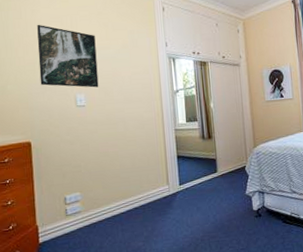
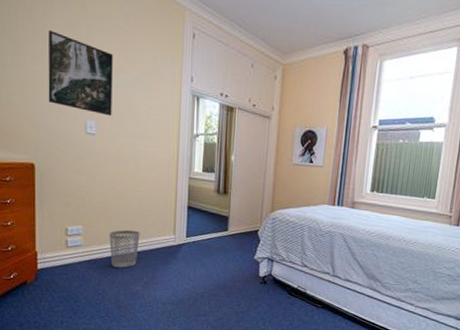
wastebasket: none [106,187,136,227] -> present [109,229,140,268]

